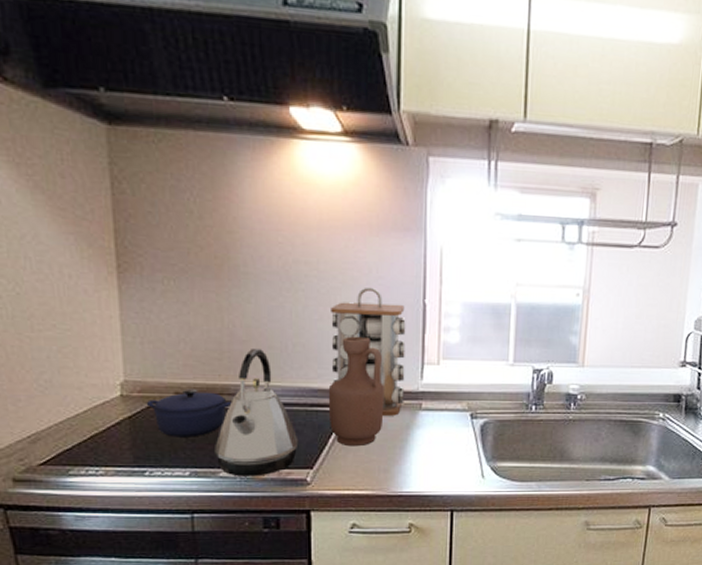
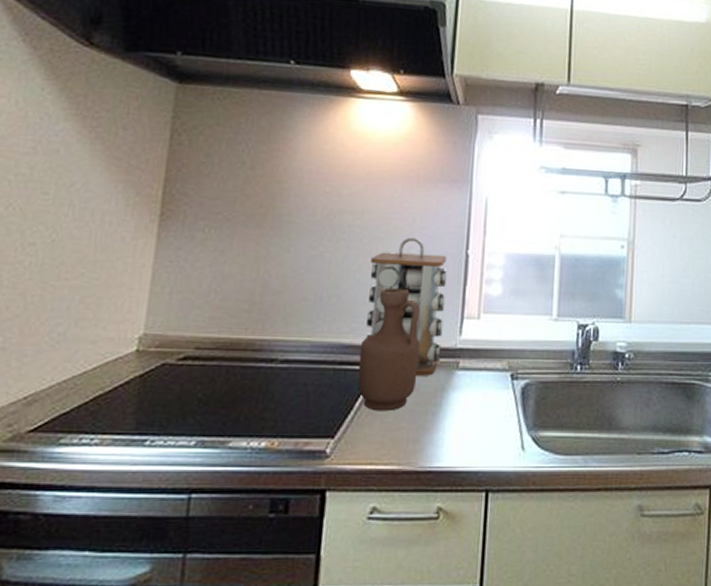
cooking pot: present [146,388,232,437] -> none [162,343,255,400]
kettle: present [213,348,299,476] -> none [226,299,322,447]

